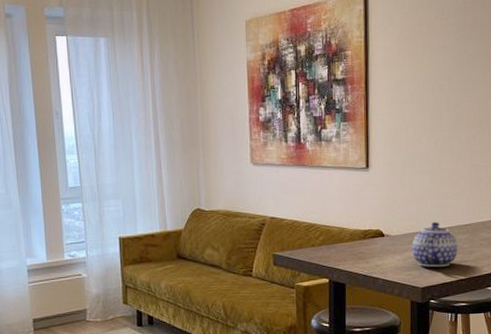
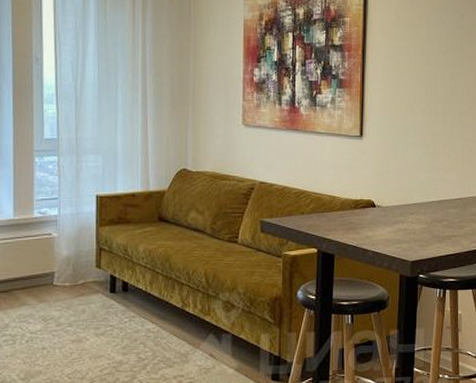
teapot: present [412,222,458,267] -> none [403,195,448,240]

